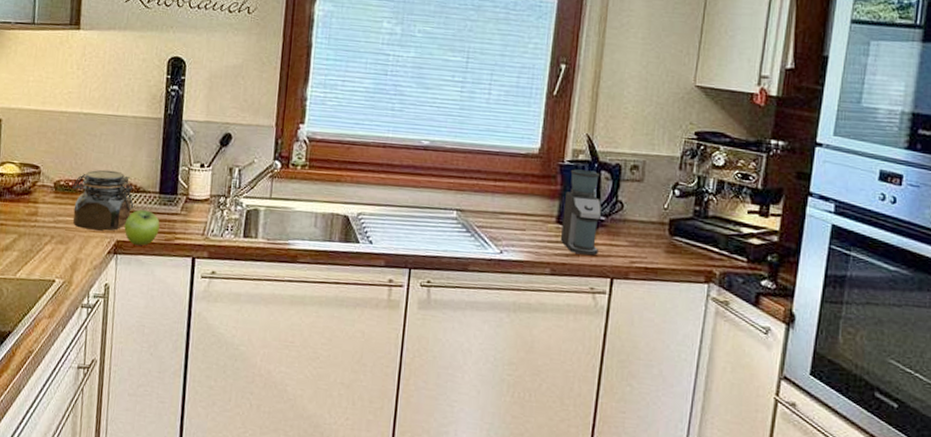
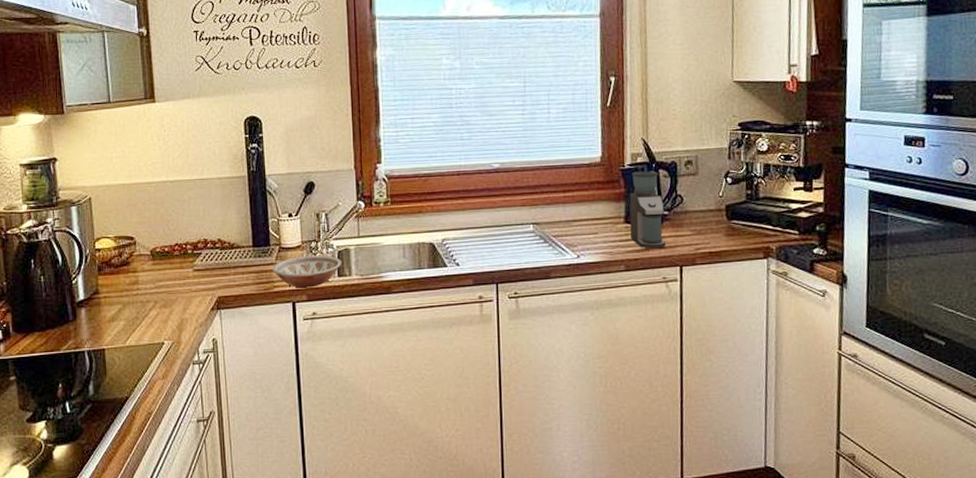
jar: present [72,169,134,231] -> none [169,231,230,290]
fruit: present [124,209,160,246] -> none [223,264,258,298]
bowl: none [175,210,250,245] -> present [272,255,342,288]

